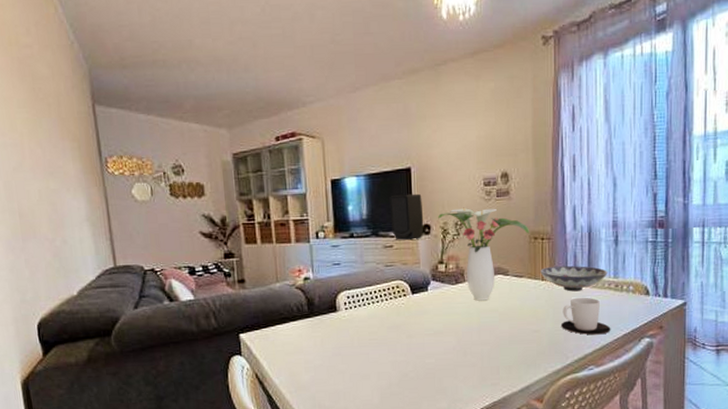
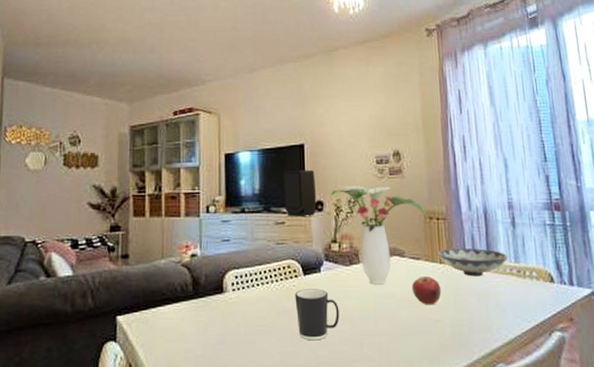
mug: none [404,306,445,351] -> present [295,289,340,341]
fruit: none [514,291,542,317] -> present [411,275,442,304]
cup: present [561,297,611,335] -> none [464,283,518,327]

